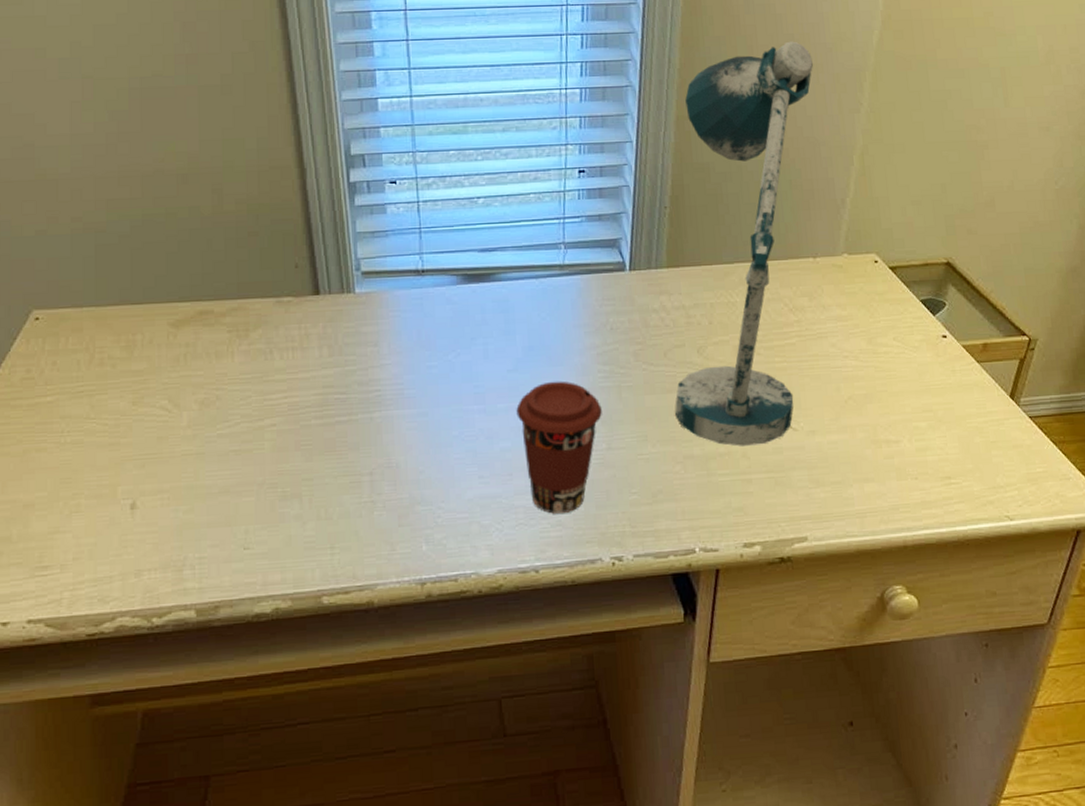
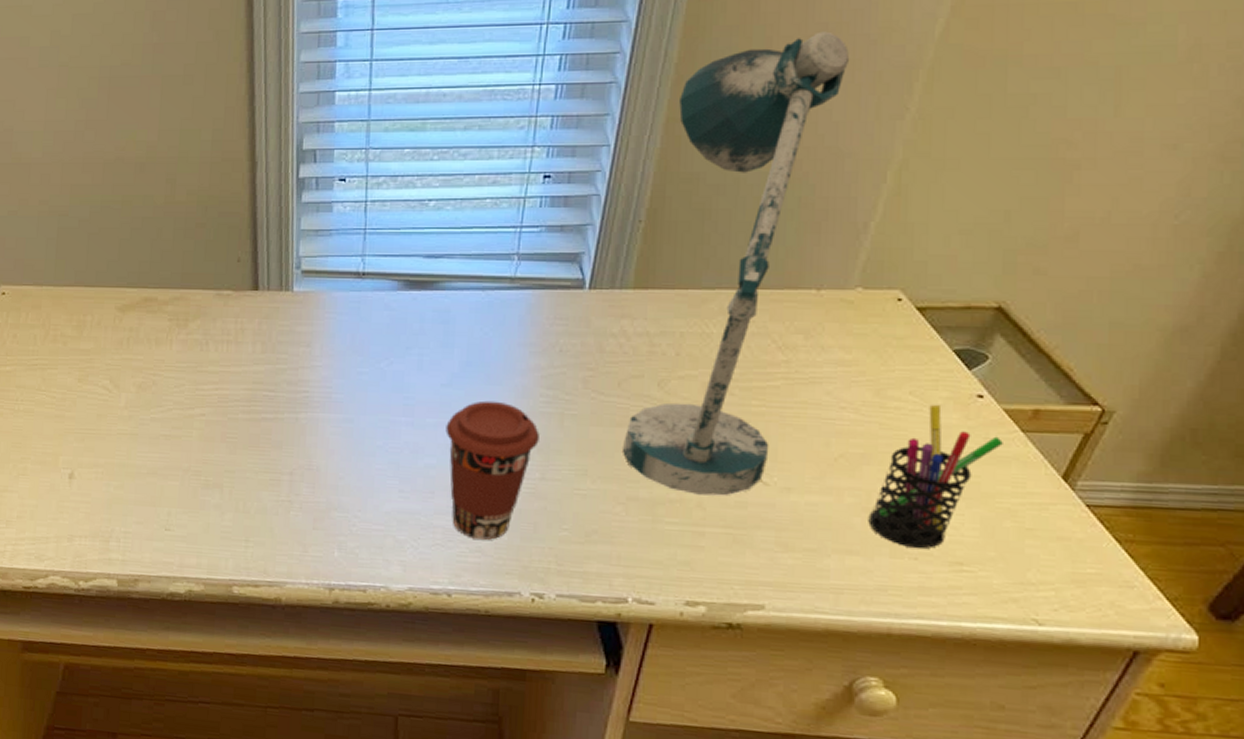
pen holder: none [877,347,965,470] -> present [868,405,1003,550]

